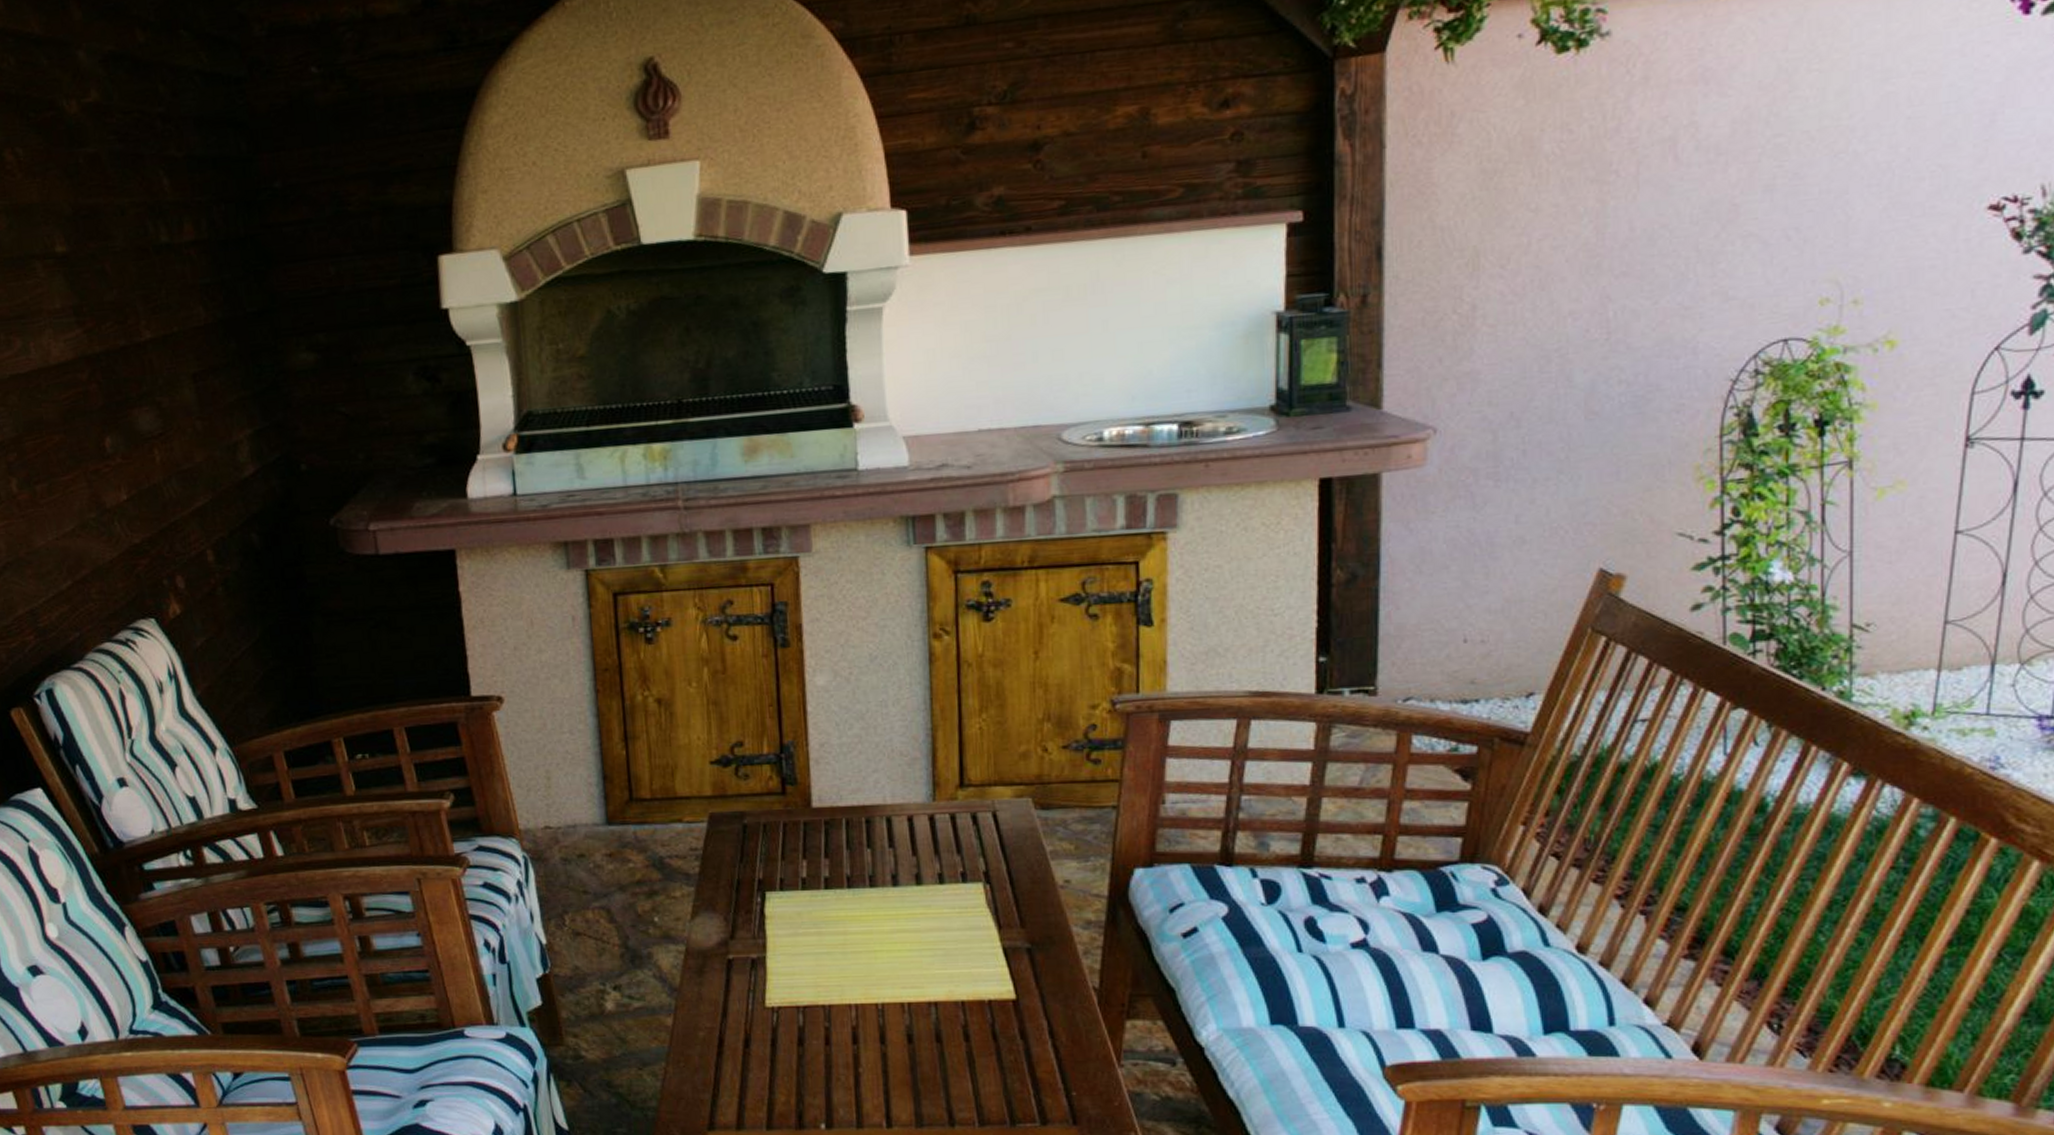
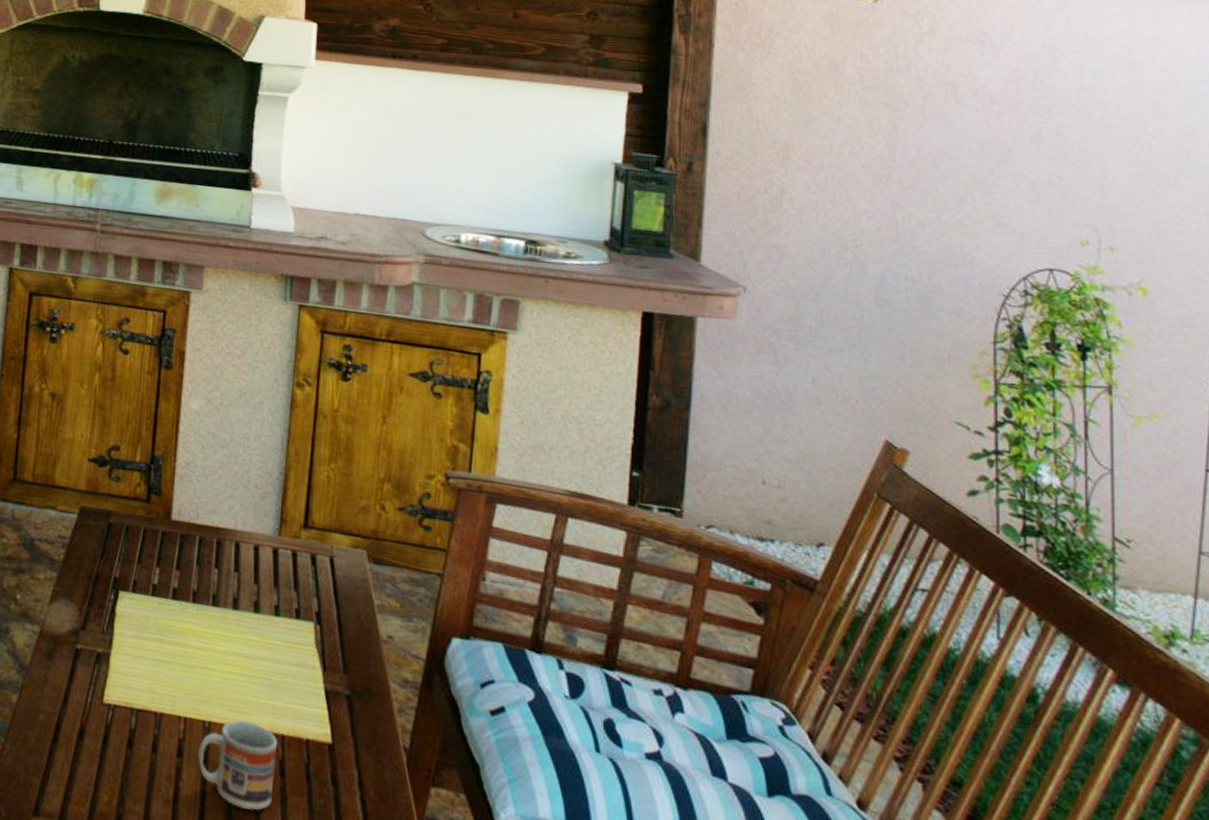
cup: none [874,994,959,1080] -> present [197,719,278,811]

